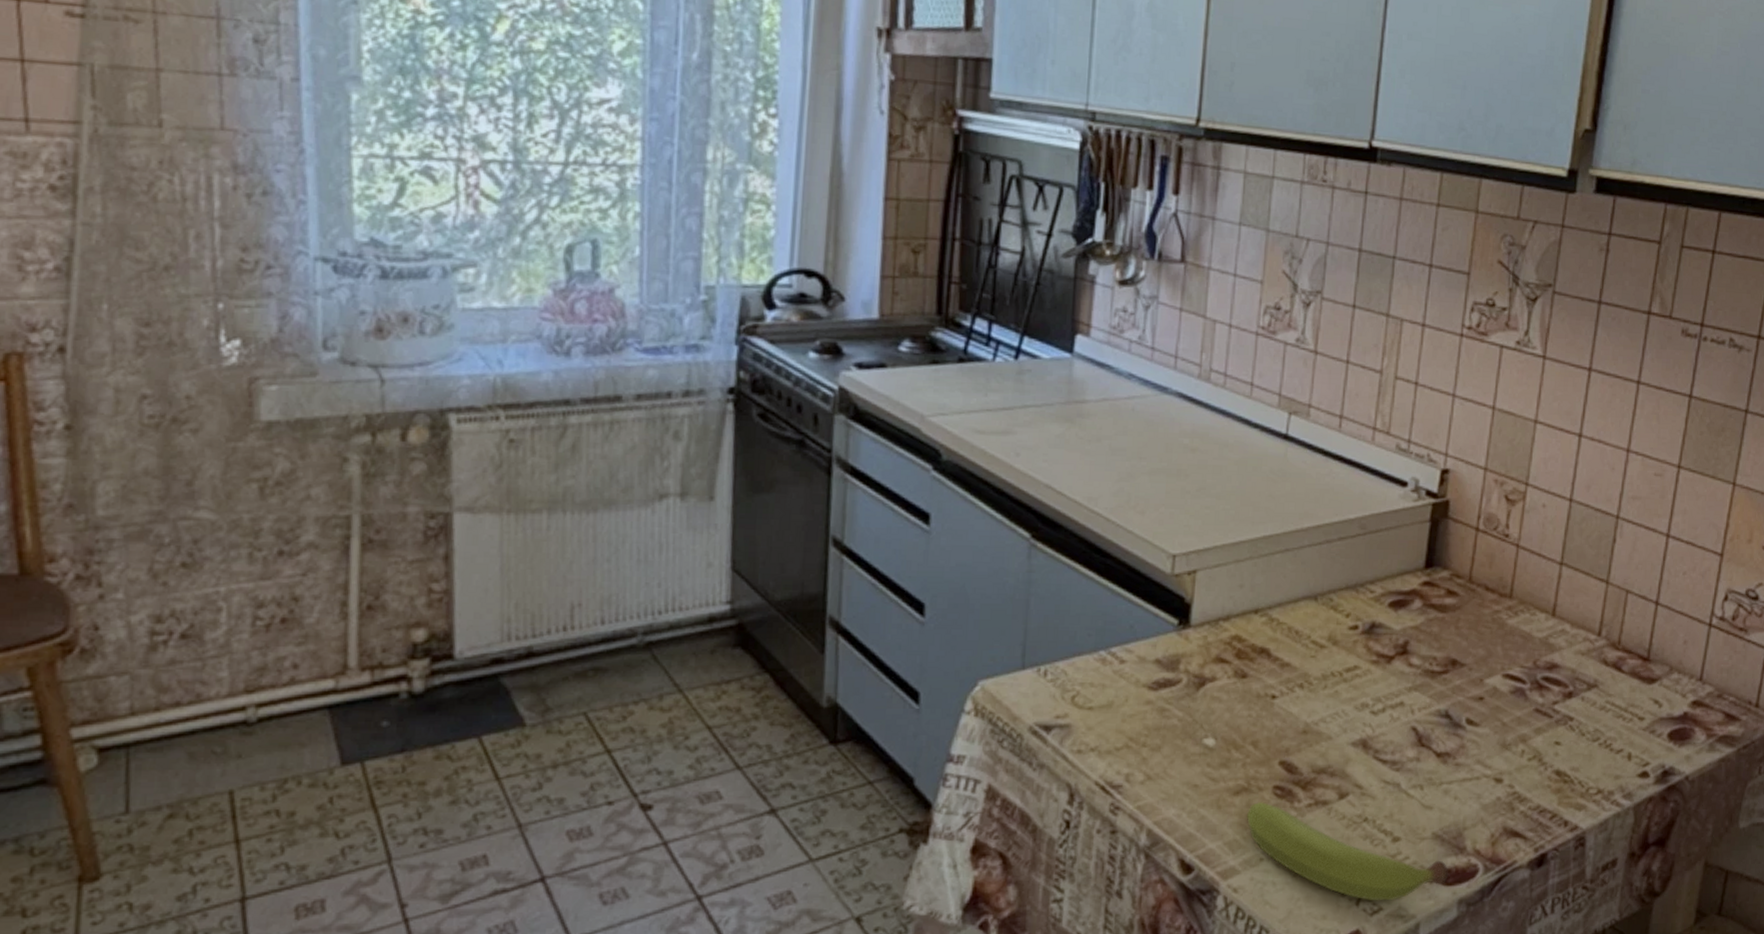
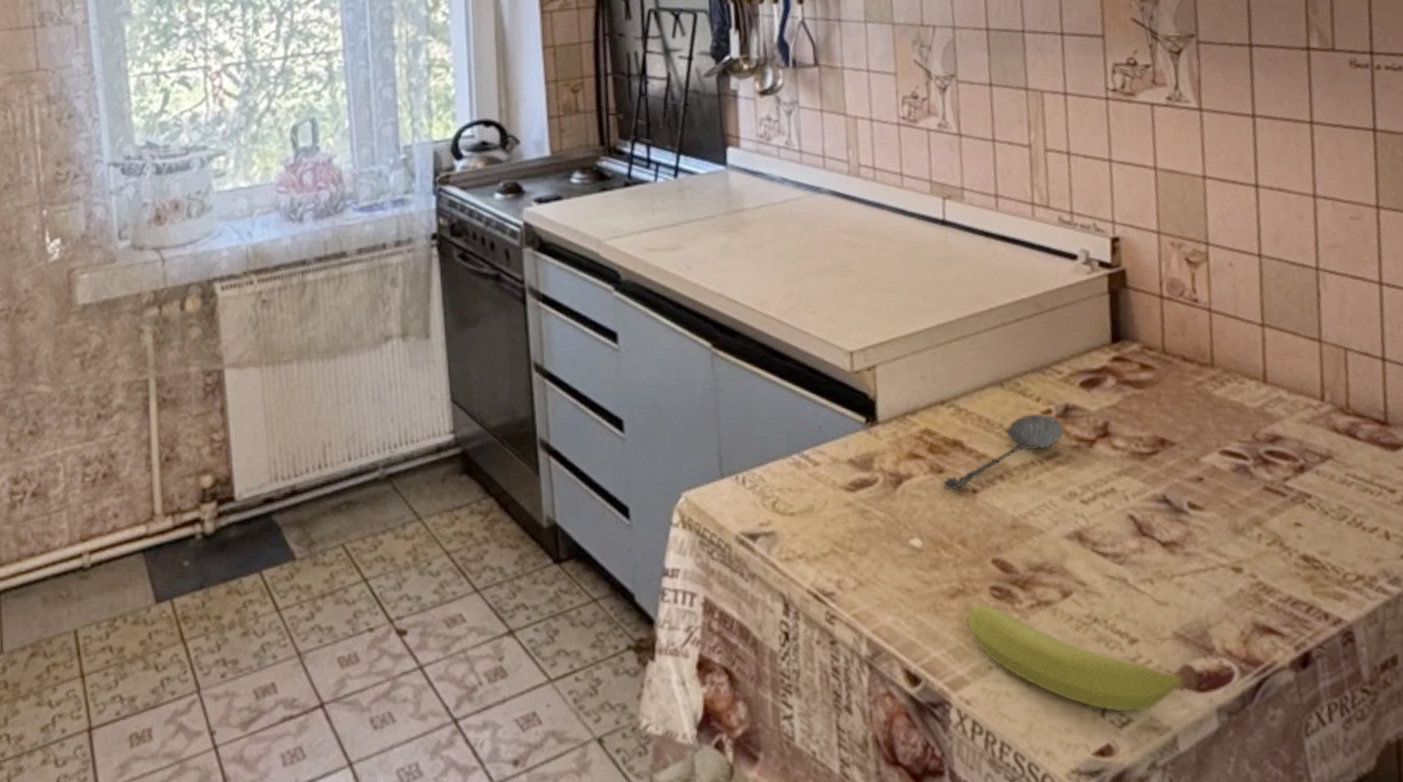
spoon: none [1245,628,1368,694] -> present [943,413,1065,490]

